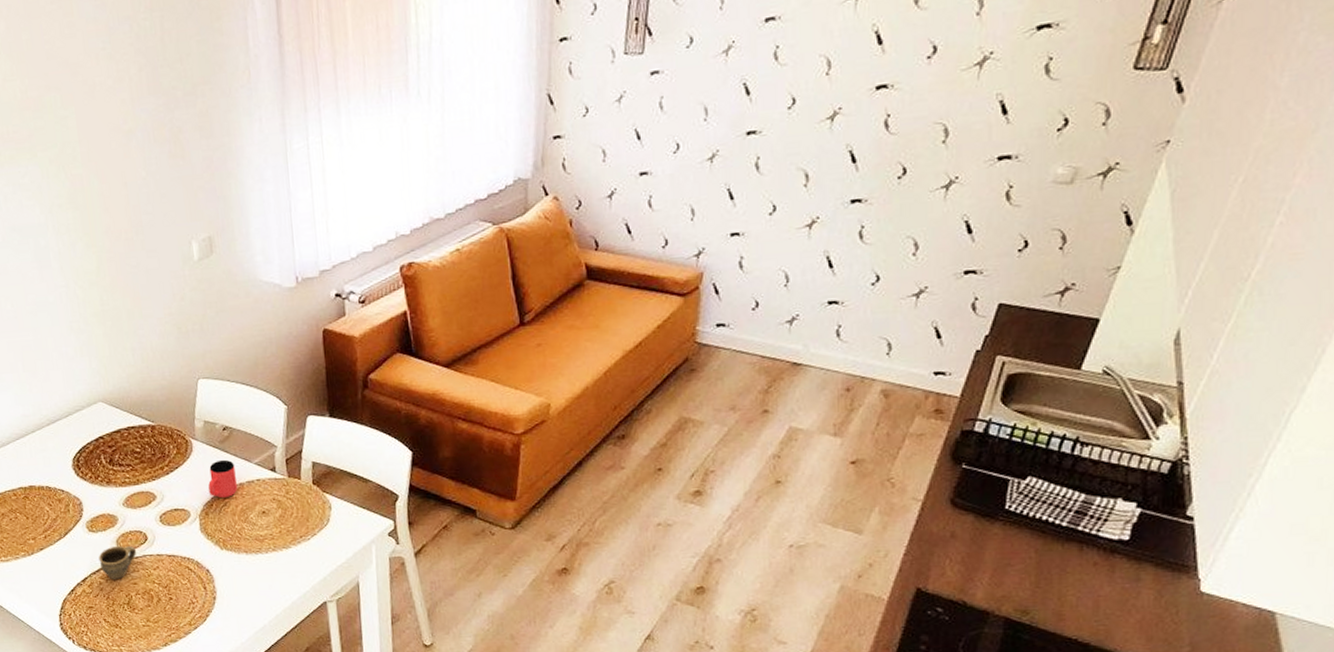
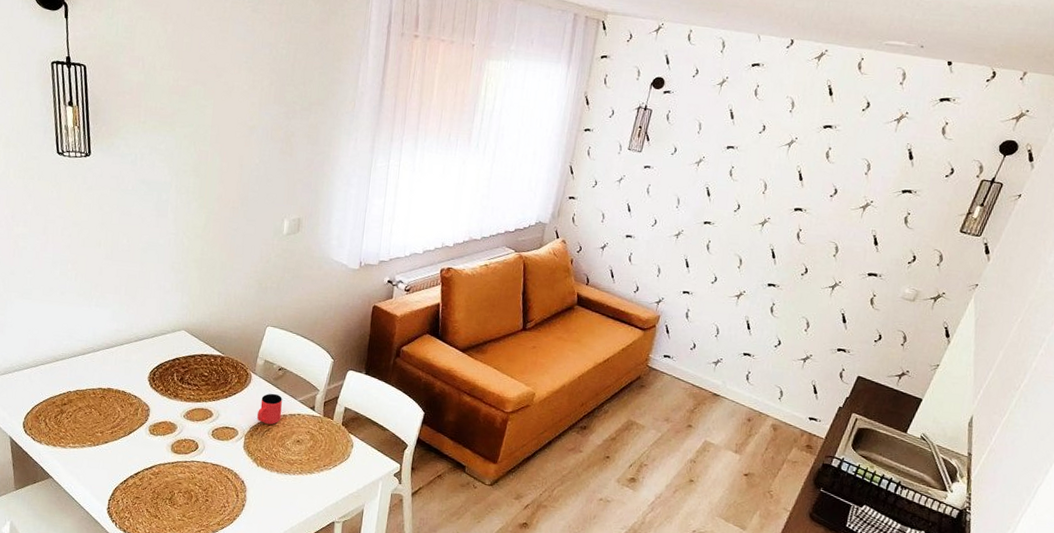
cup: present [98,545,137,580] -> none [153,449,187,478]

